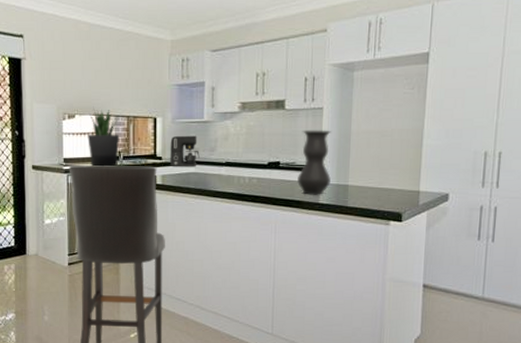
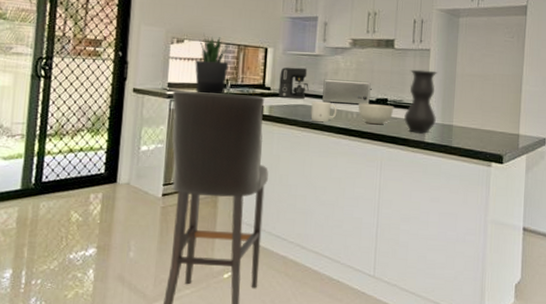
mug: none [203,168,229,189] -> present [310,101,337,123]
toaster: none [213,145,263,170] -> present [321,79,372,106]
bowl: none [250,167,287,189] -> present [358,103,394,125]

